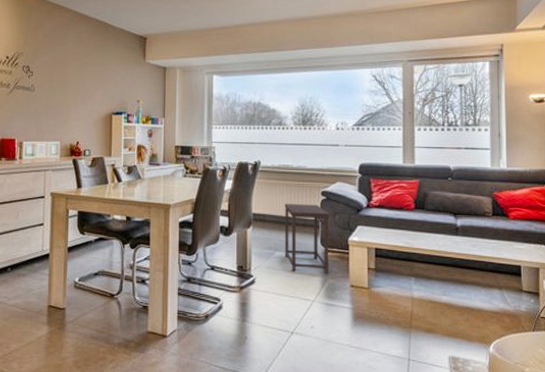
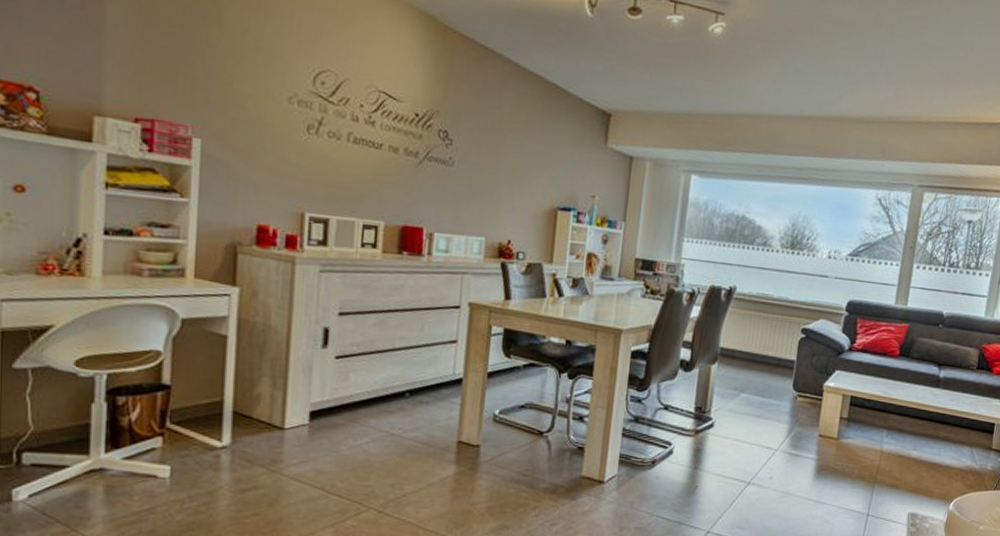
side table: present [285,204,330,273] -> none [751,339,807,420]

